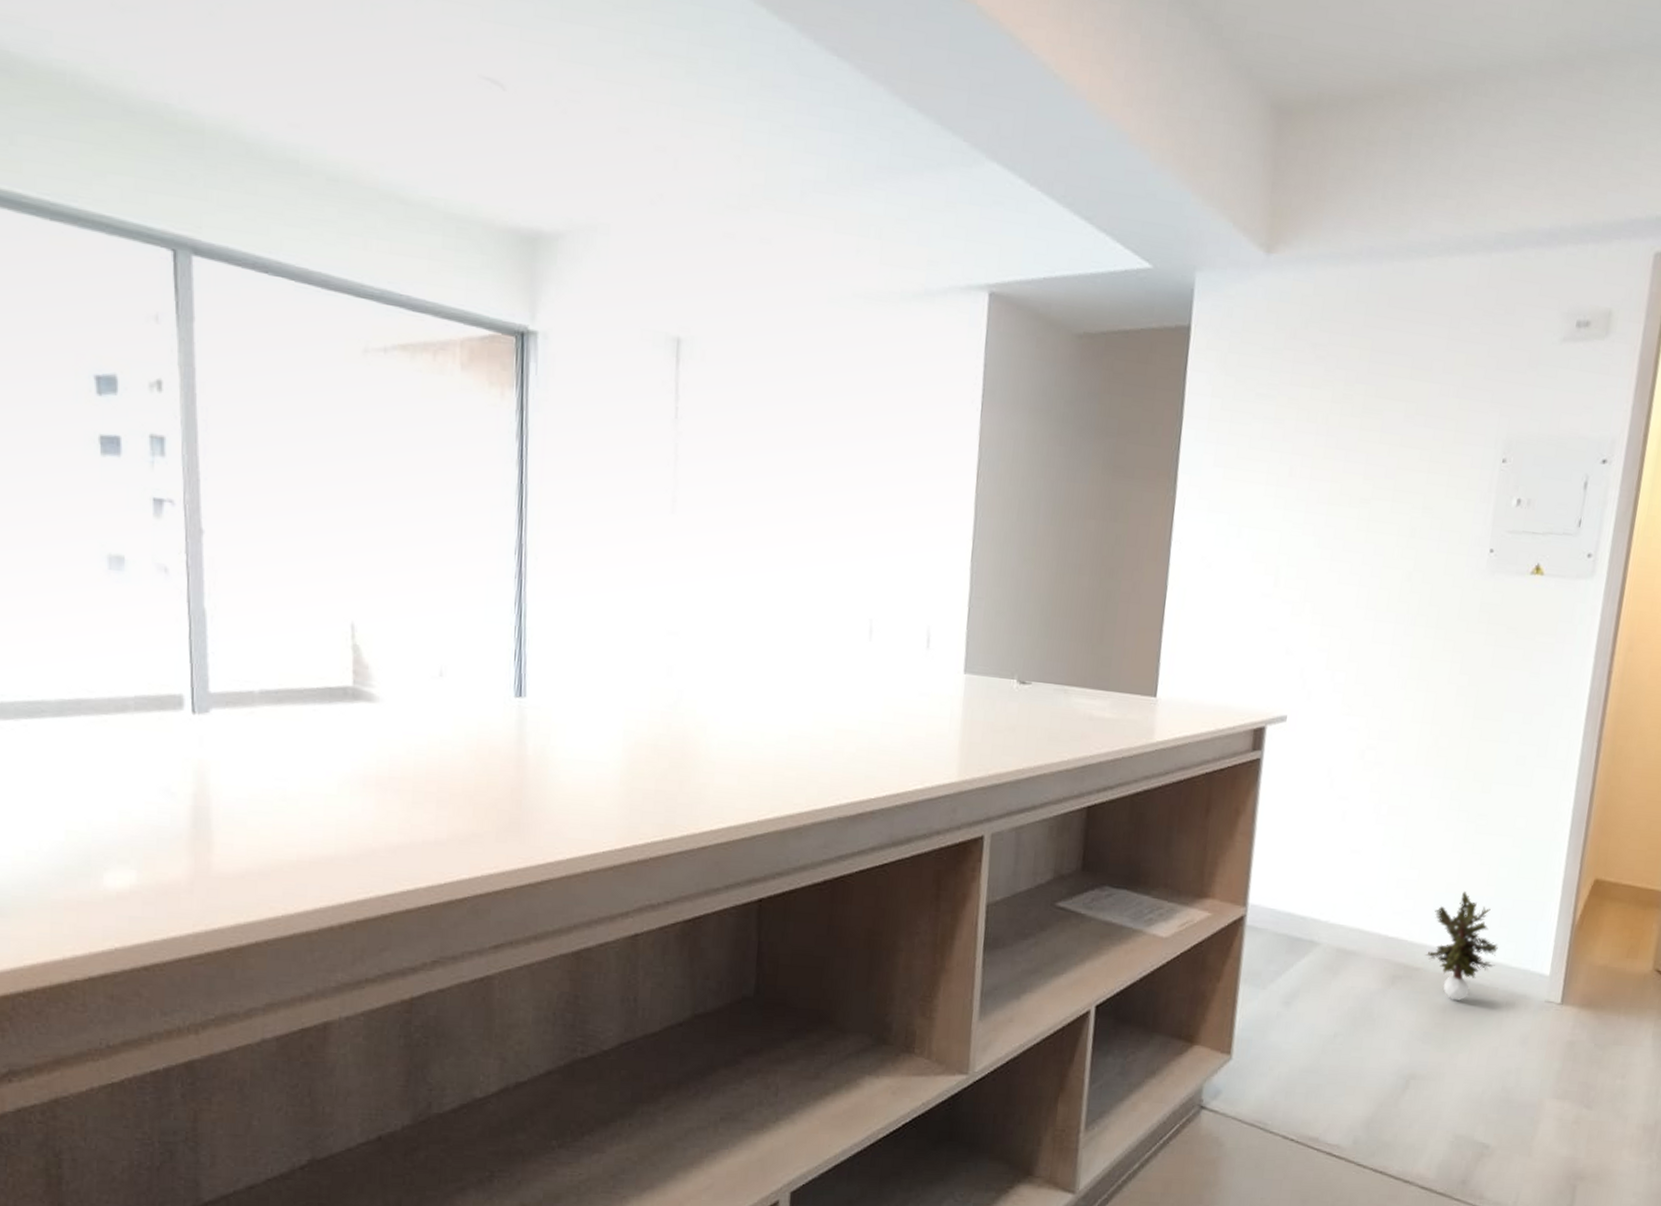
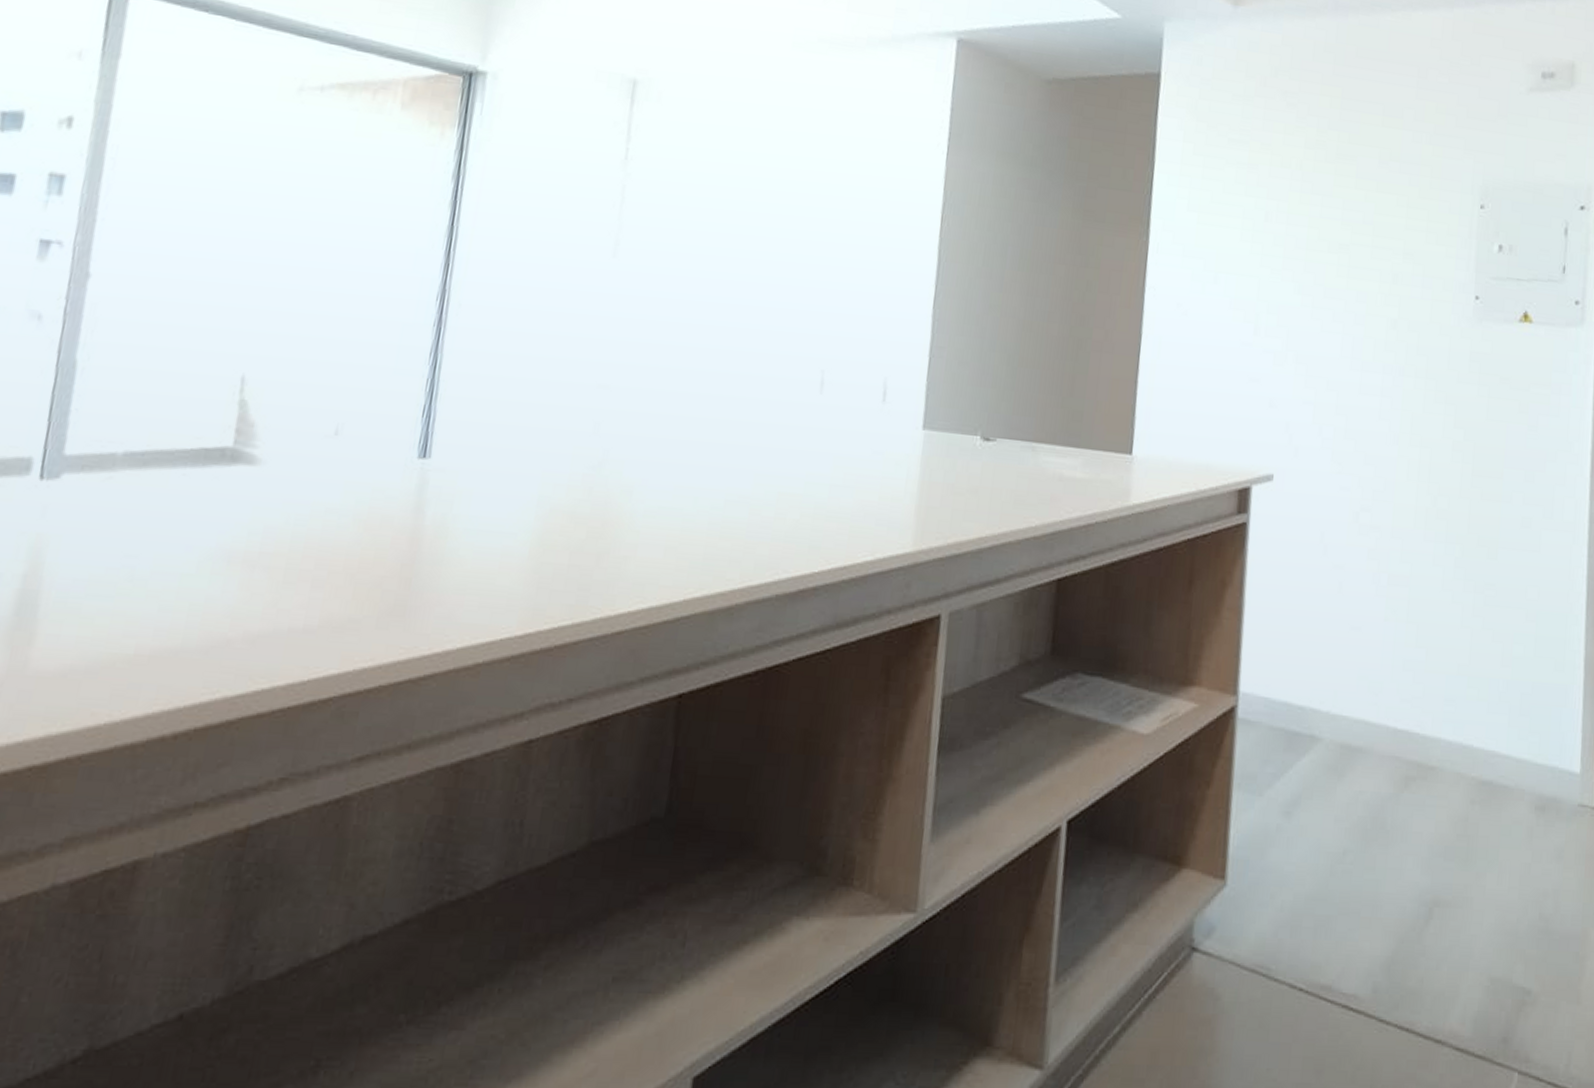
potted plant: present [1425,890,1498,1001] -> none [1440,673,1520,806]

